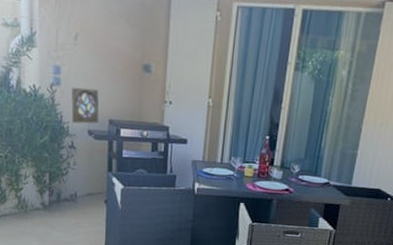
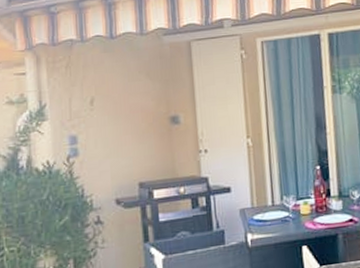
wall ornament: present [71,87,99,124] -> none [91,152,127,195]

